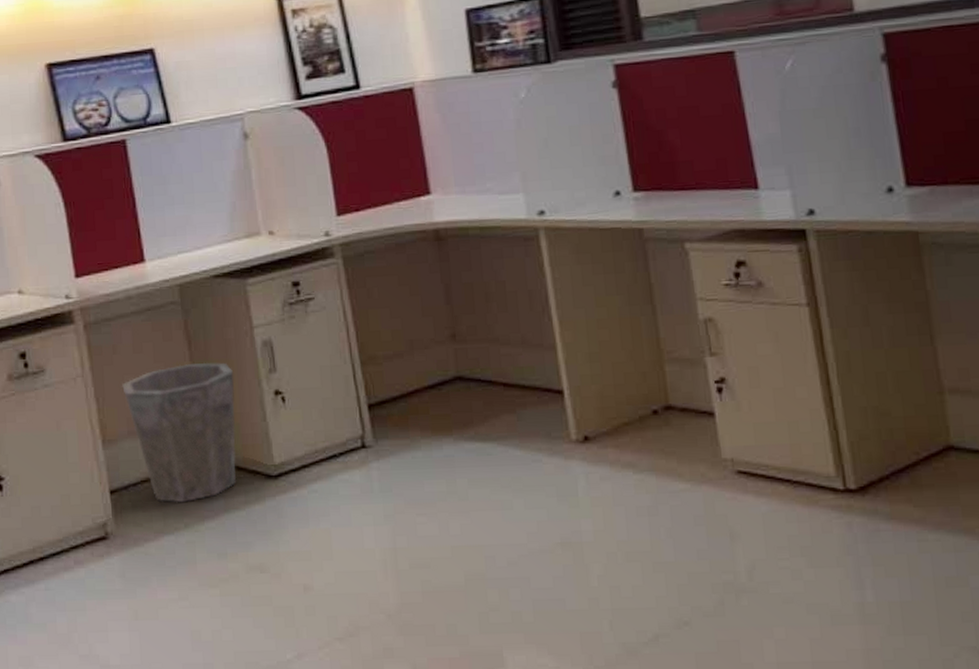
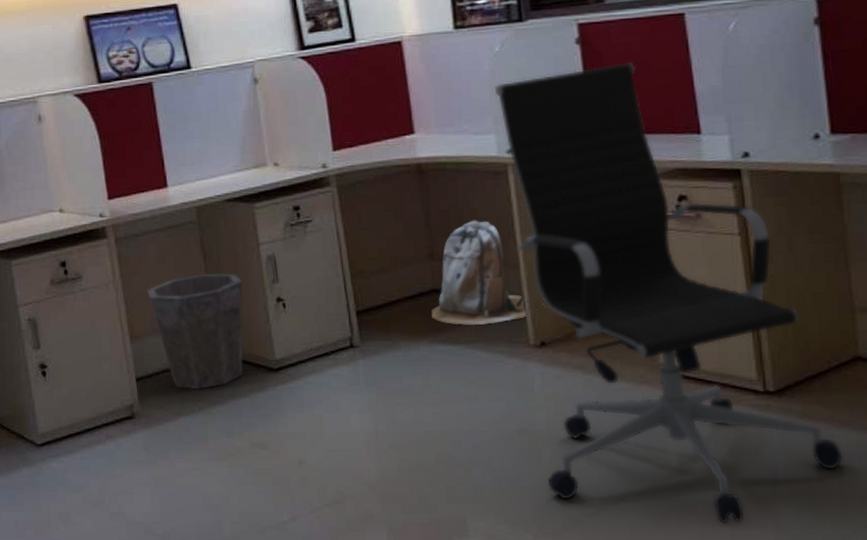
backpack: none [456,294,588,419] -> present [431,220,546,326]
office chair: none [520,107,940,651] -> present [494,62,844,525]

